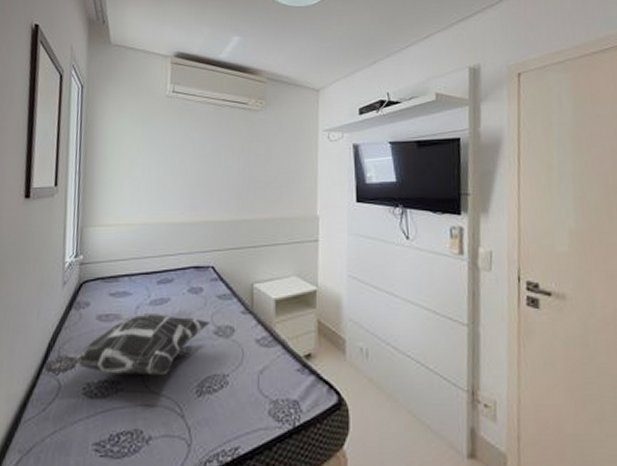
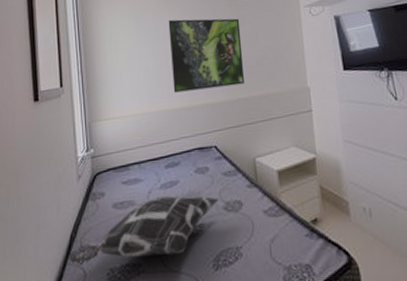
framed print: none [175,128,253,206] -> present [168,18,245,93]

